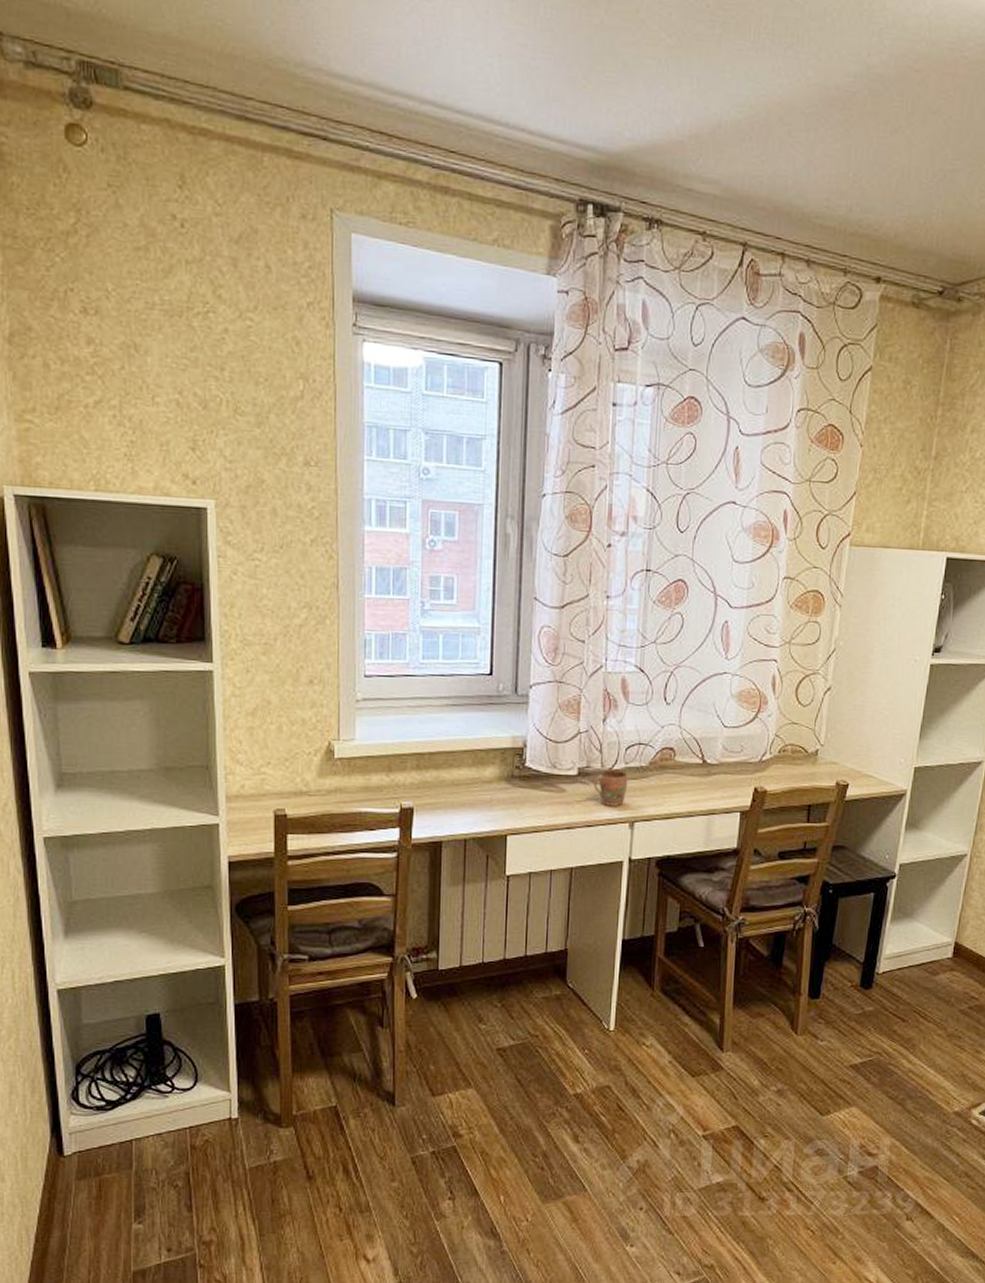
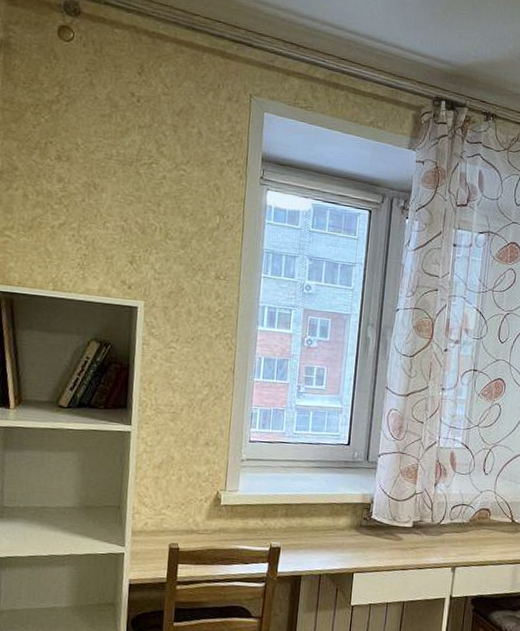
mug: present [592,769,628,807] -> none [424,523,453,554]

